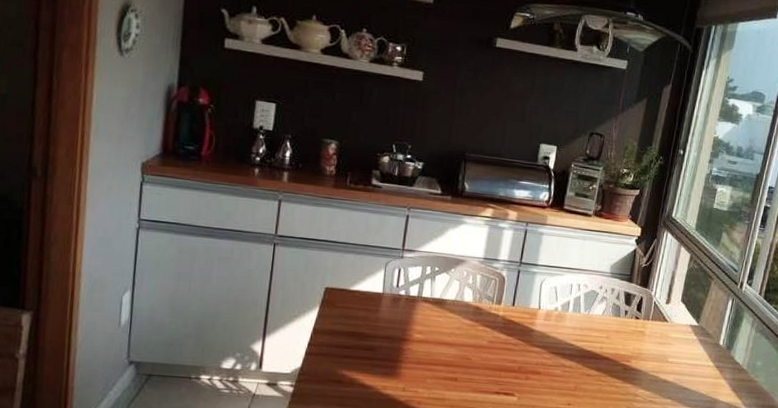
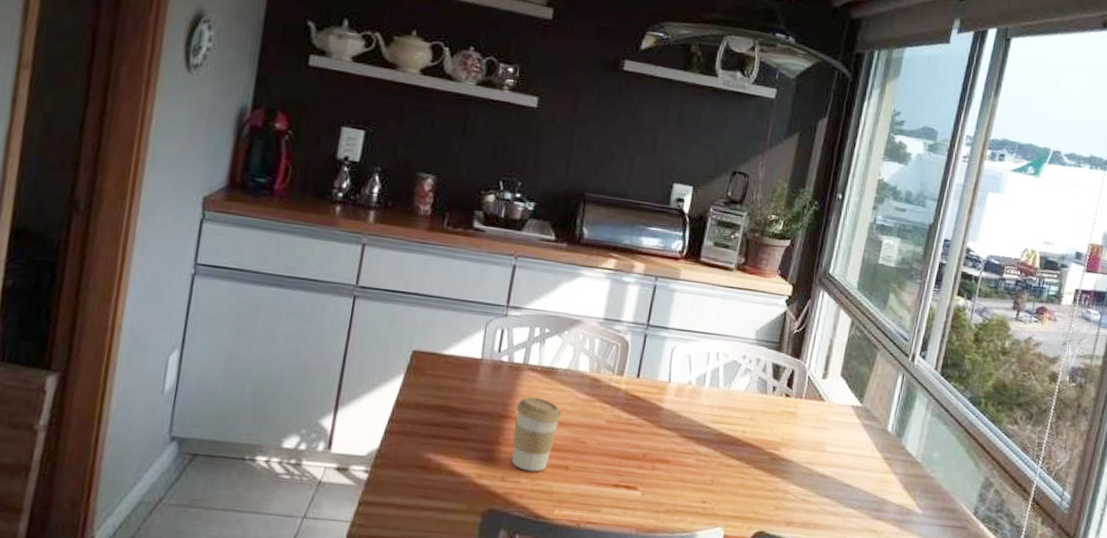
coffee cup: none [411,322,451,383] -> present [512,396,562,472]

